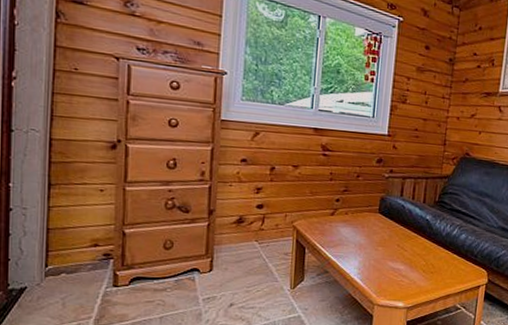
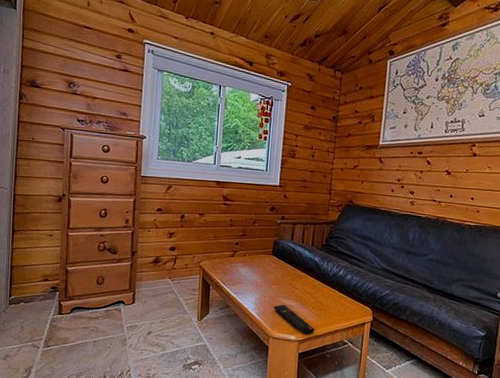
remote control: none [379,268,425,302] -> present [273,304,315,336]

